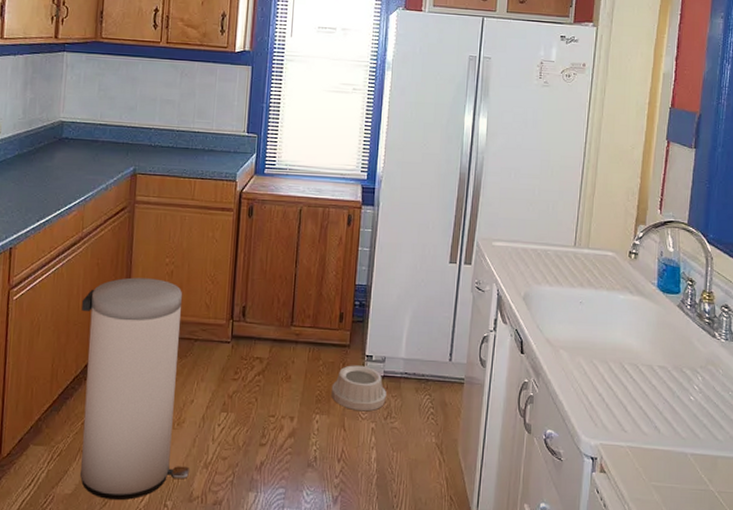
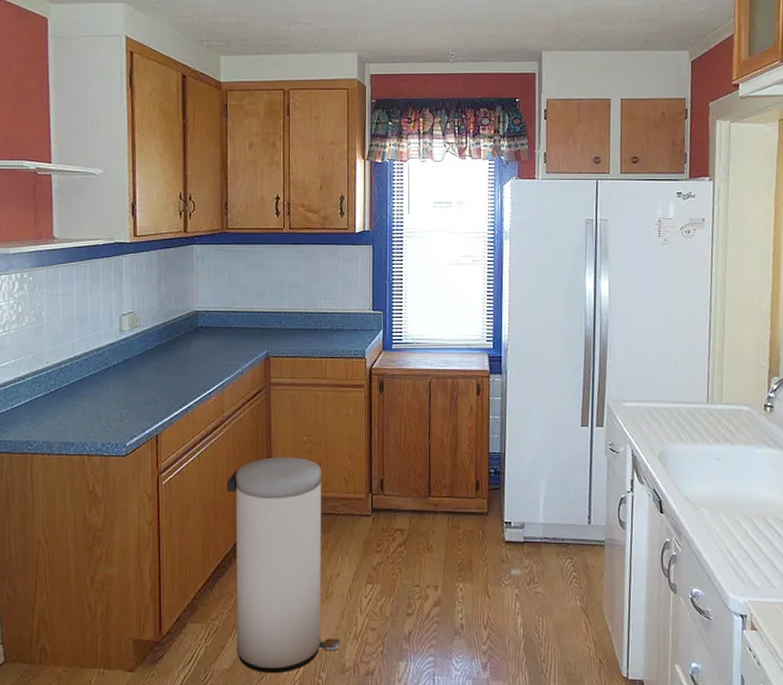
pet bowl: present [331,365,386,412] -> none [473,532,528,578]

